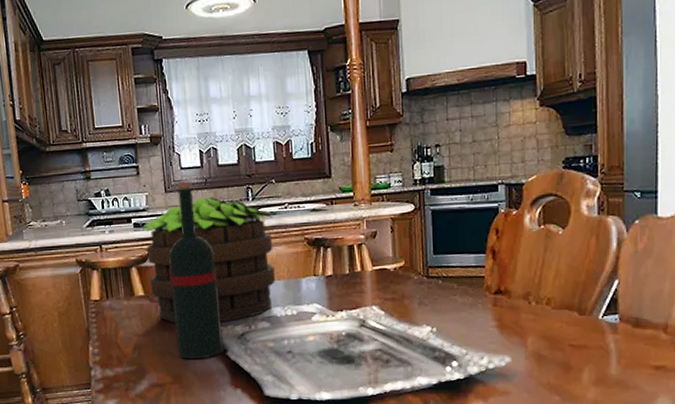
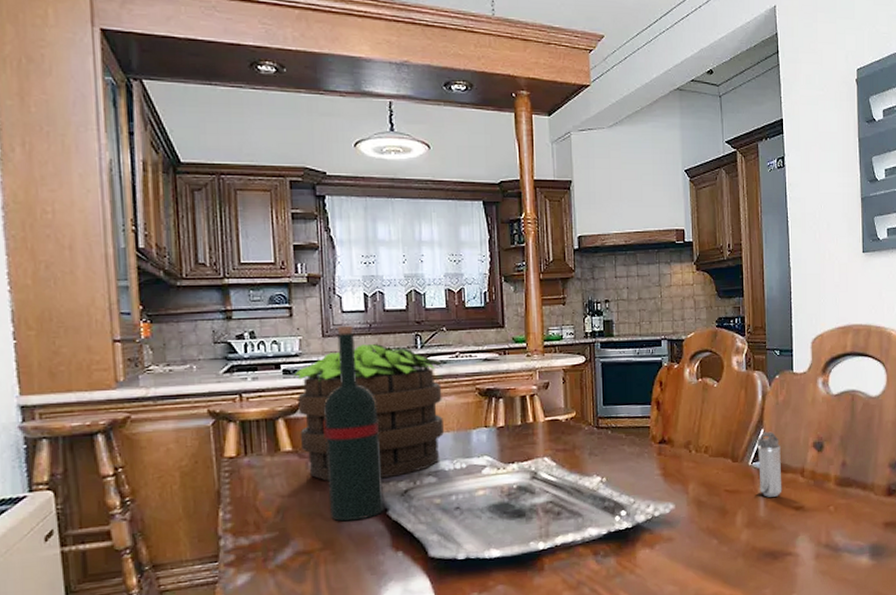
shaker: none [609,283,640,354] -> present [757,431,782,497]

